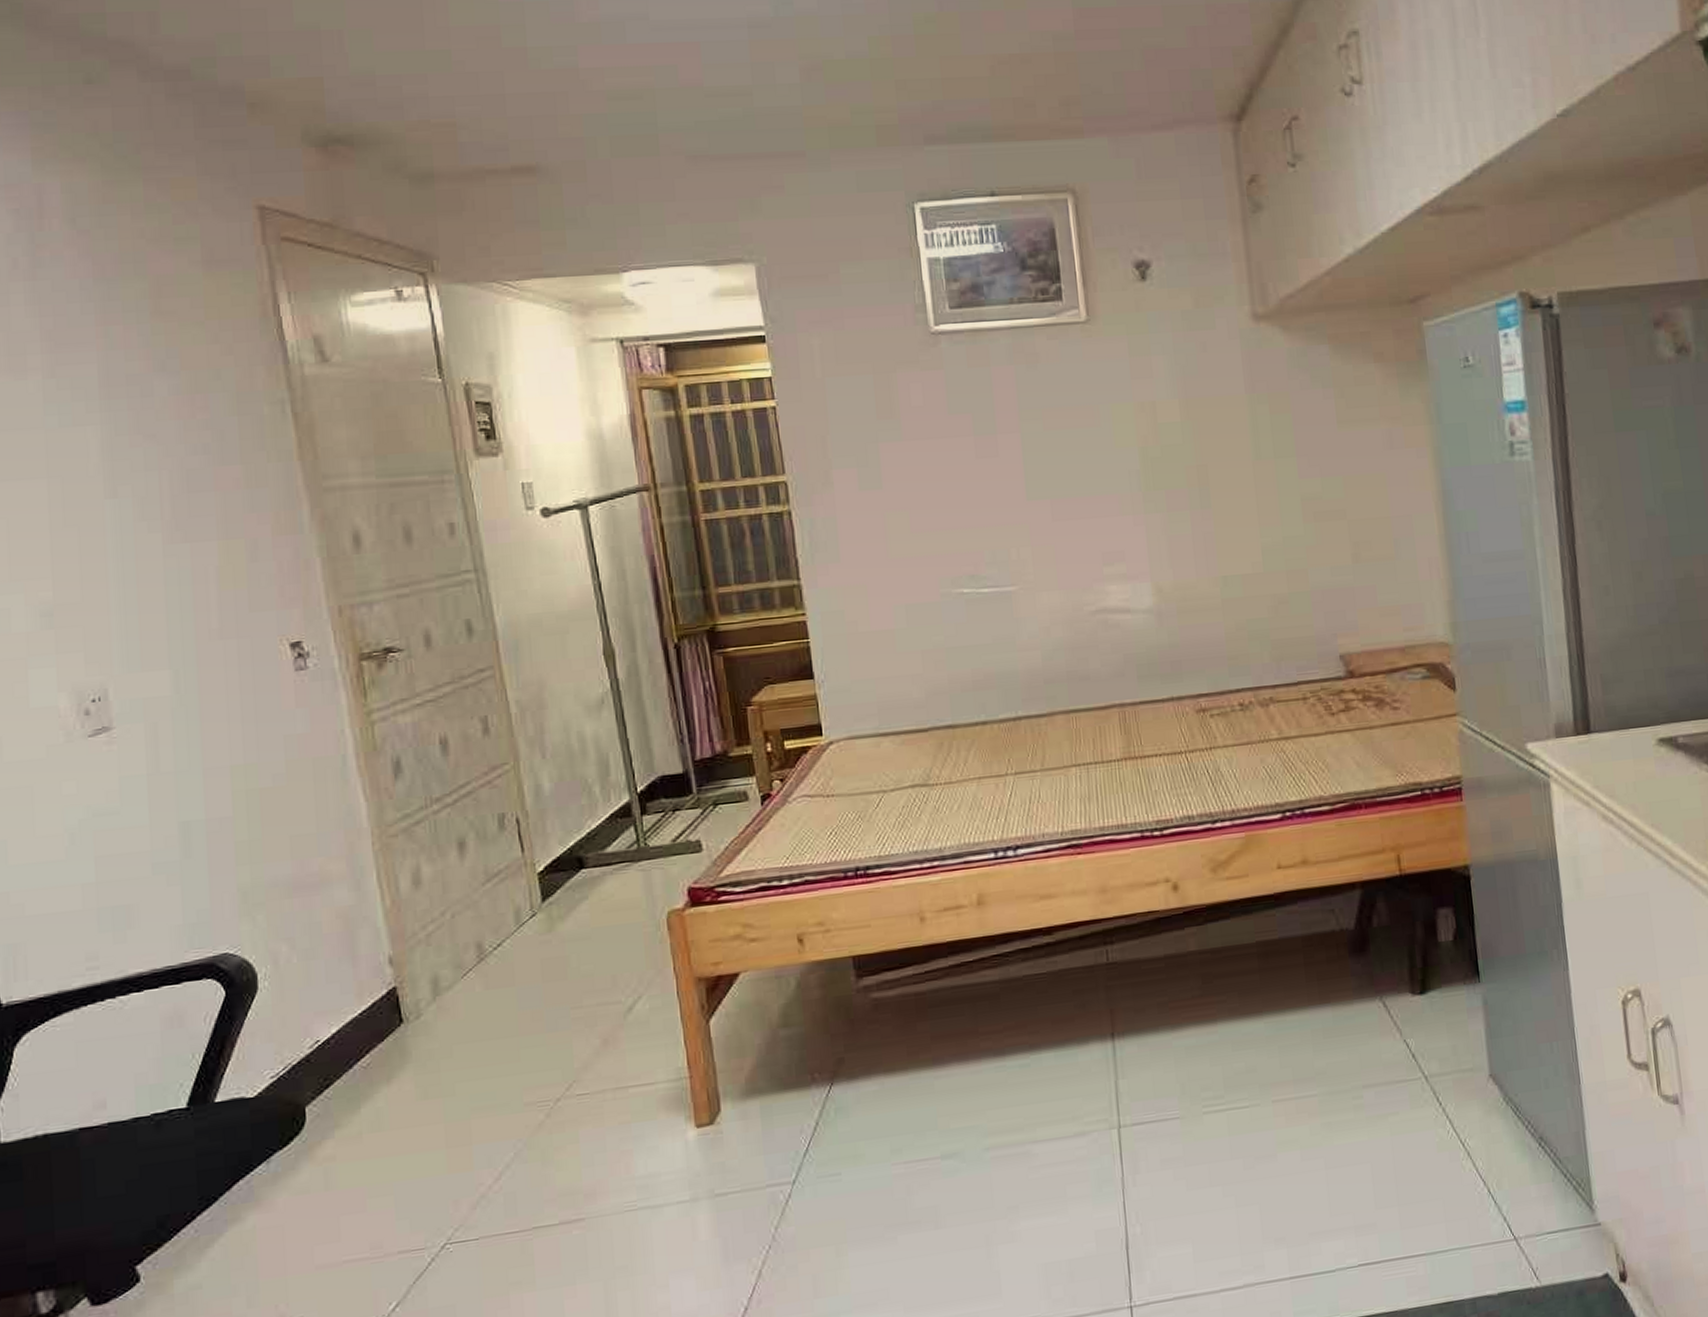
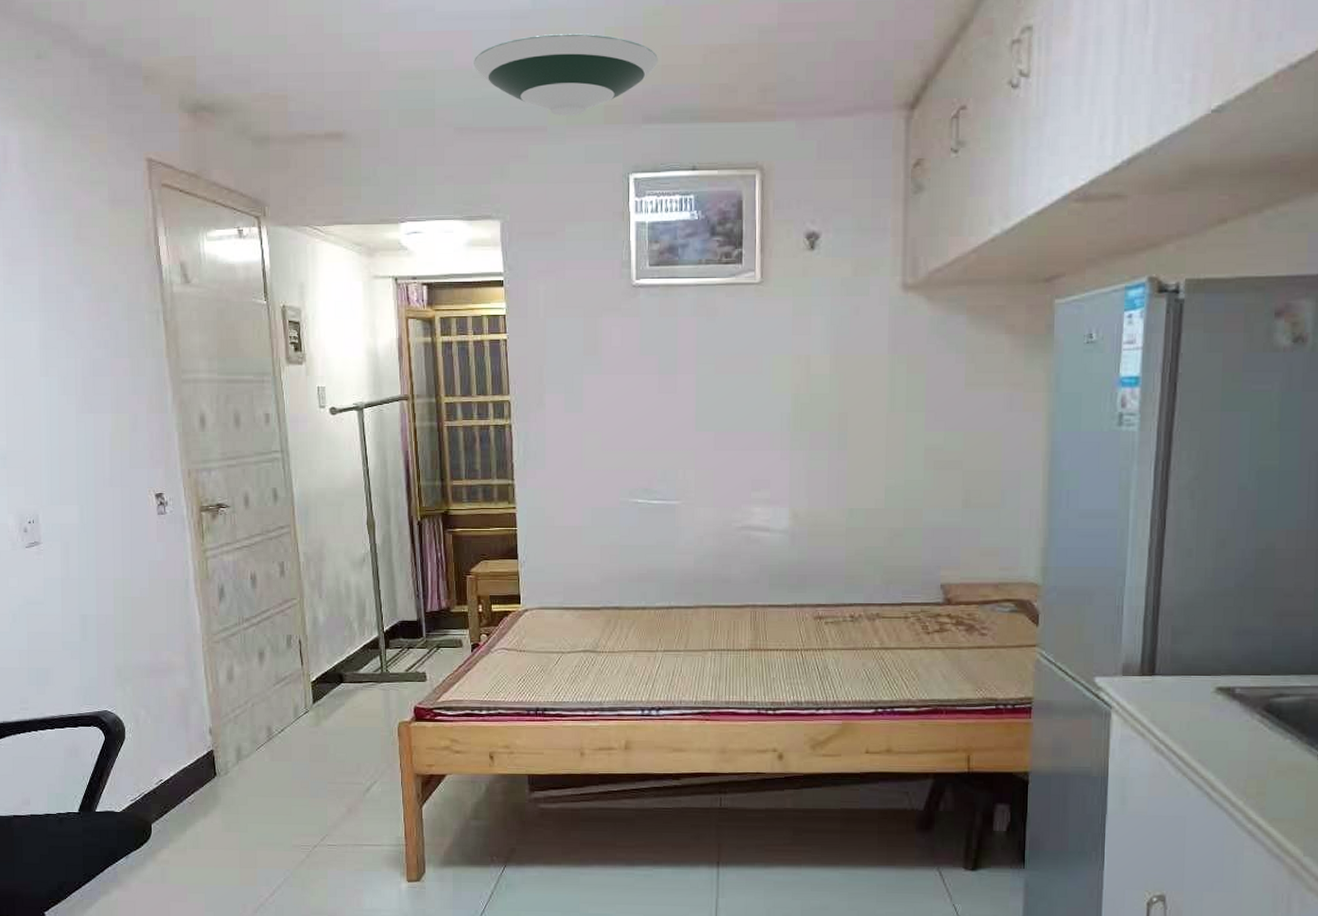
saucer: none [704,44,937,139] -> present [474,33,658,116]

